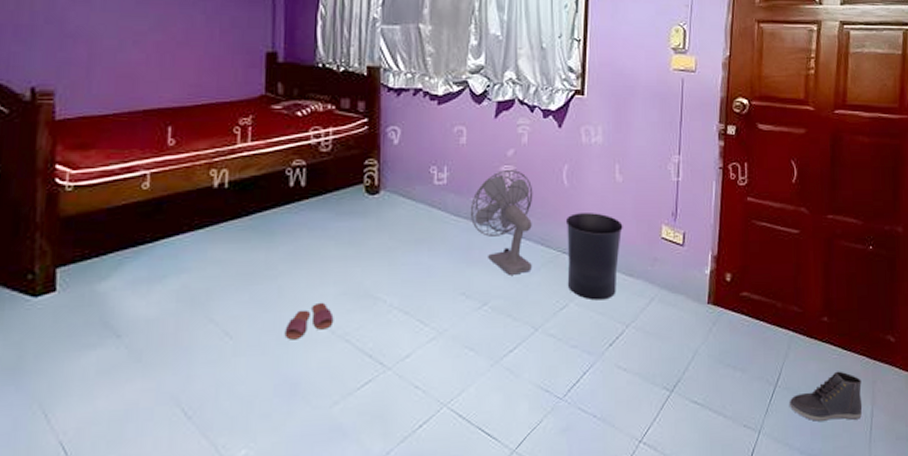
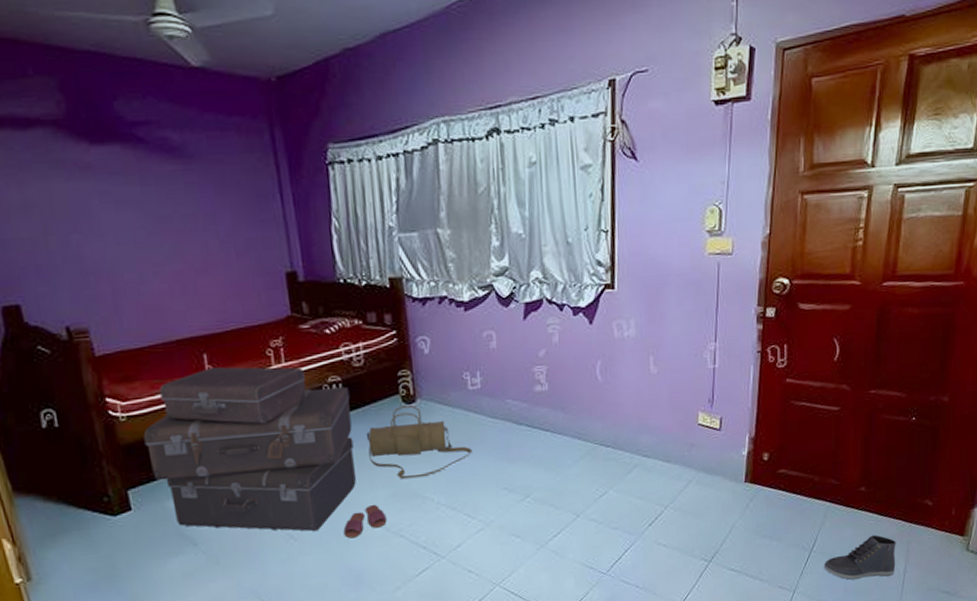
suitcase: none [87,140,313,329] -> present [143,366,356,531]
duffel bag: none [323,195,432,276] -> present [366,404,473,480]
electric fan: present [471,170,533,275] -> none [507,370,570,469]
waste bin: present [565,213,623,300] -> none [601,405,659,486]

